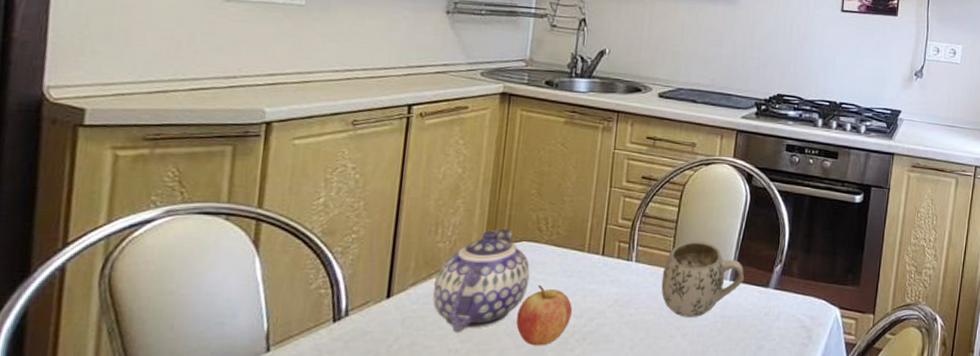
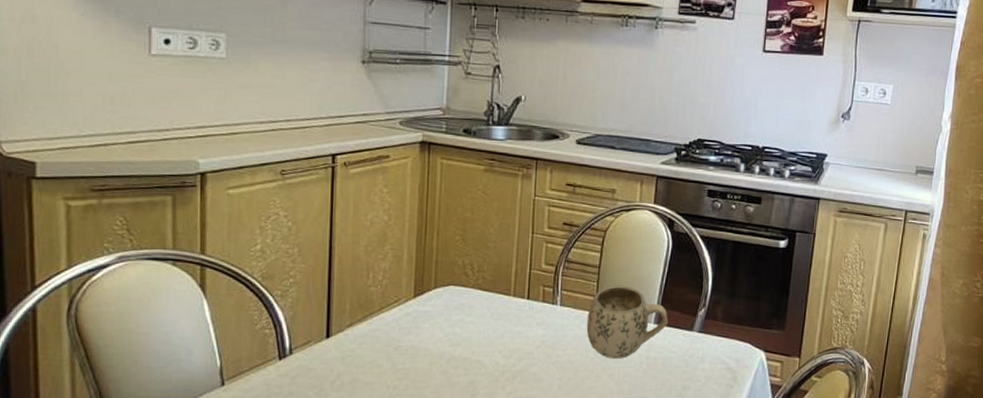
teapot: present [432,229,530,333] -> none [368,274,459,371]
fruit: present [516,284,573,346] -> none [449,326,502,384]

